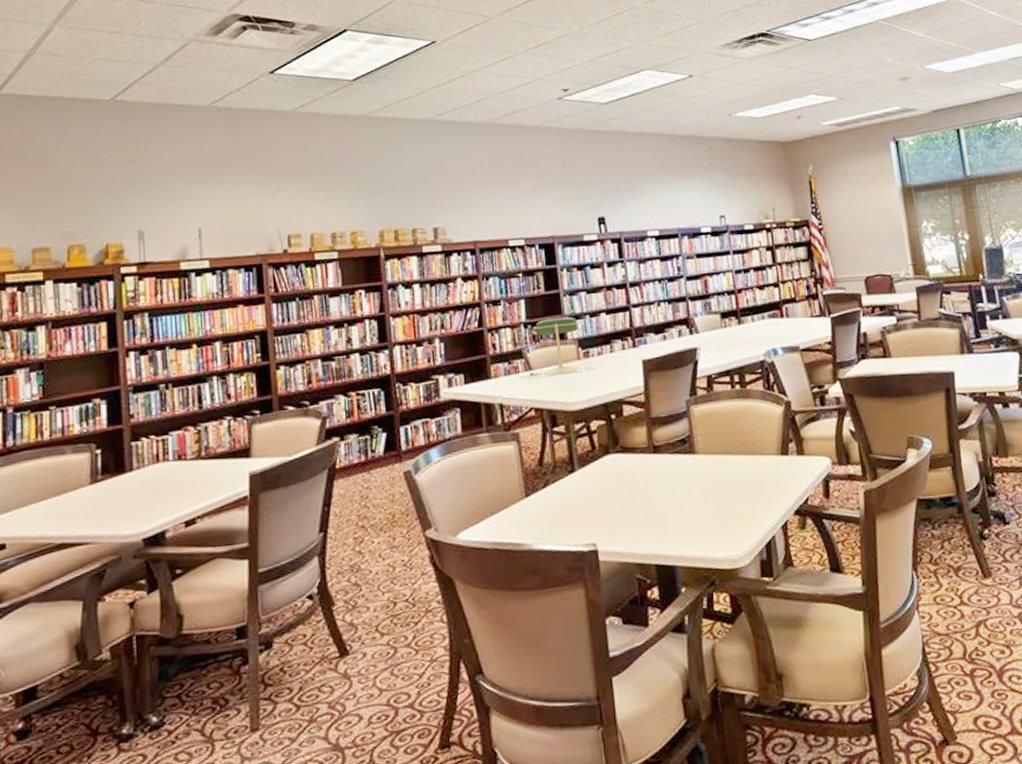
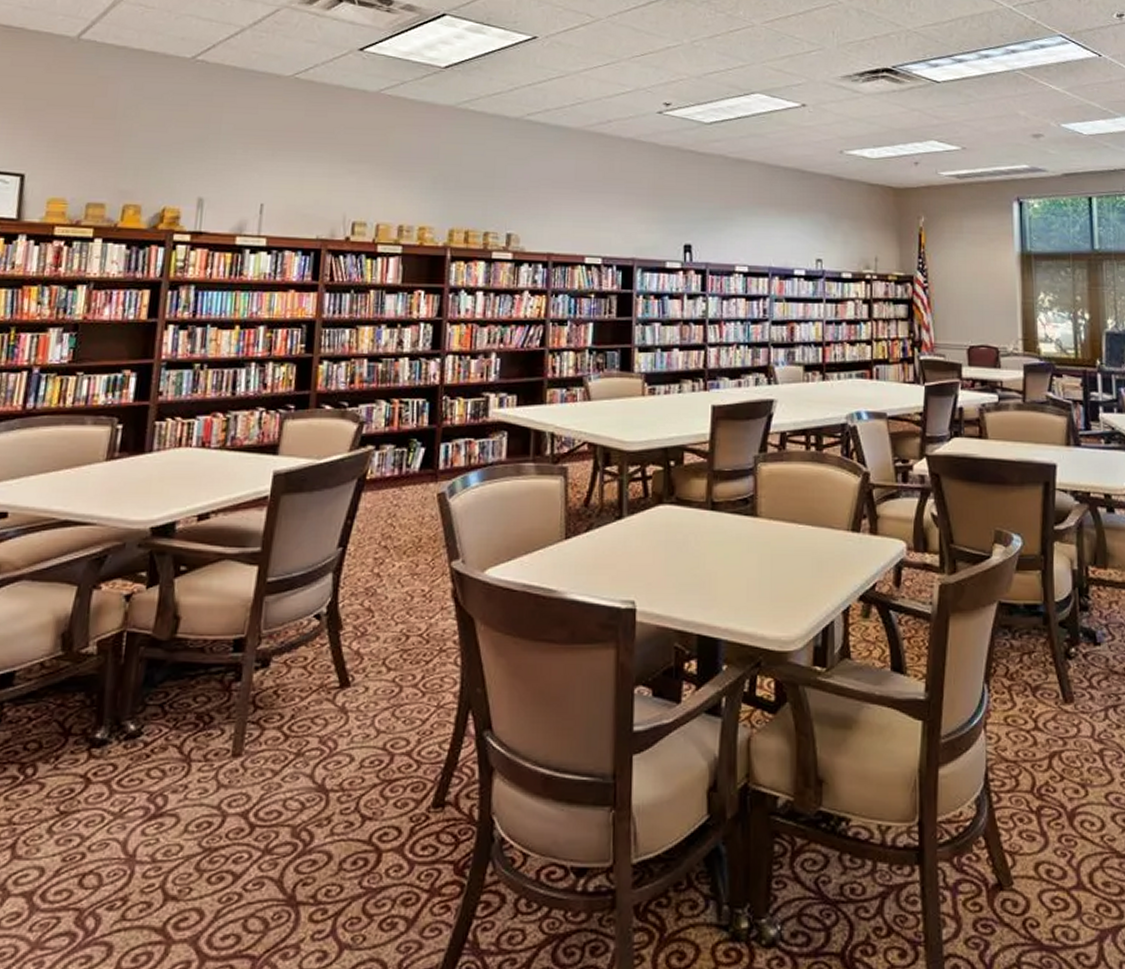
desk lamp: present [519,317,594,379] -> none [576,347,659,411]

